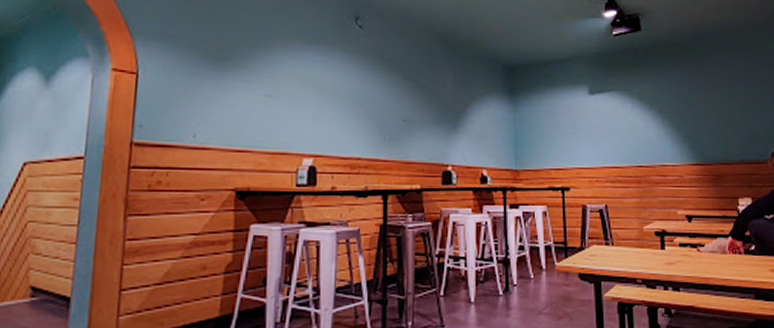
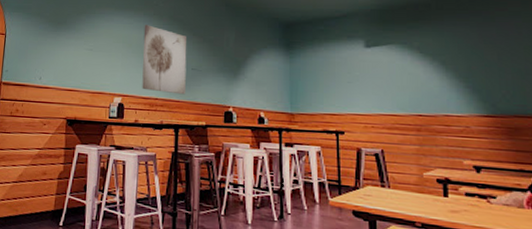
wall art: none [340,64,397,153] -> present [142,25,187,95]

